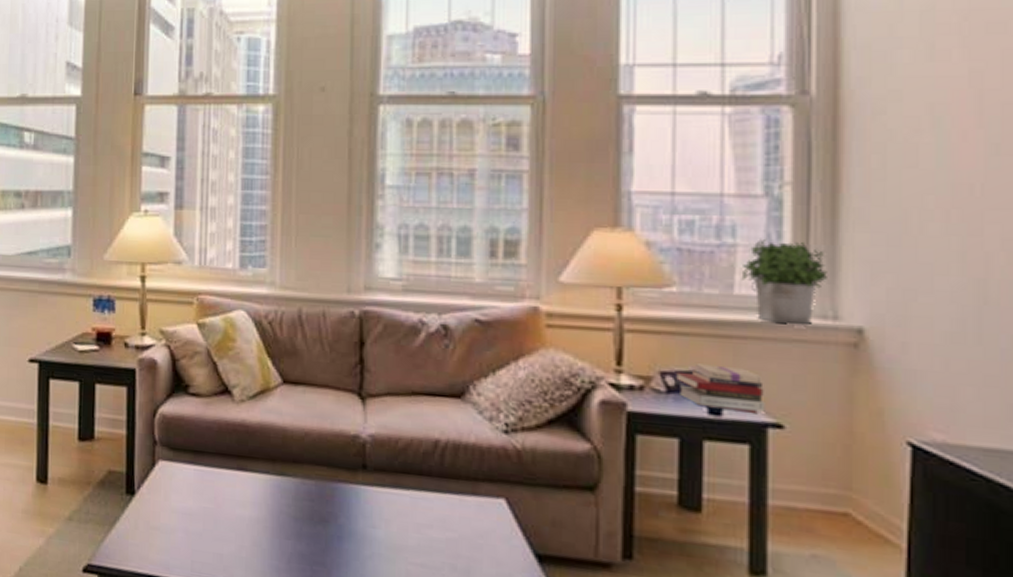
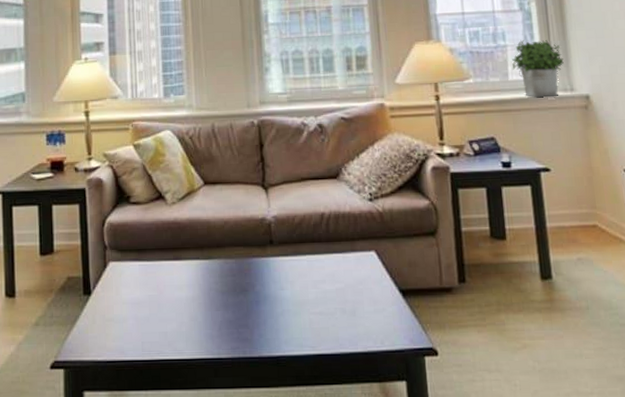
books: present [676,363,765,415] -> none [479,131,538,164]

